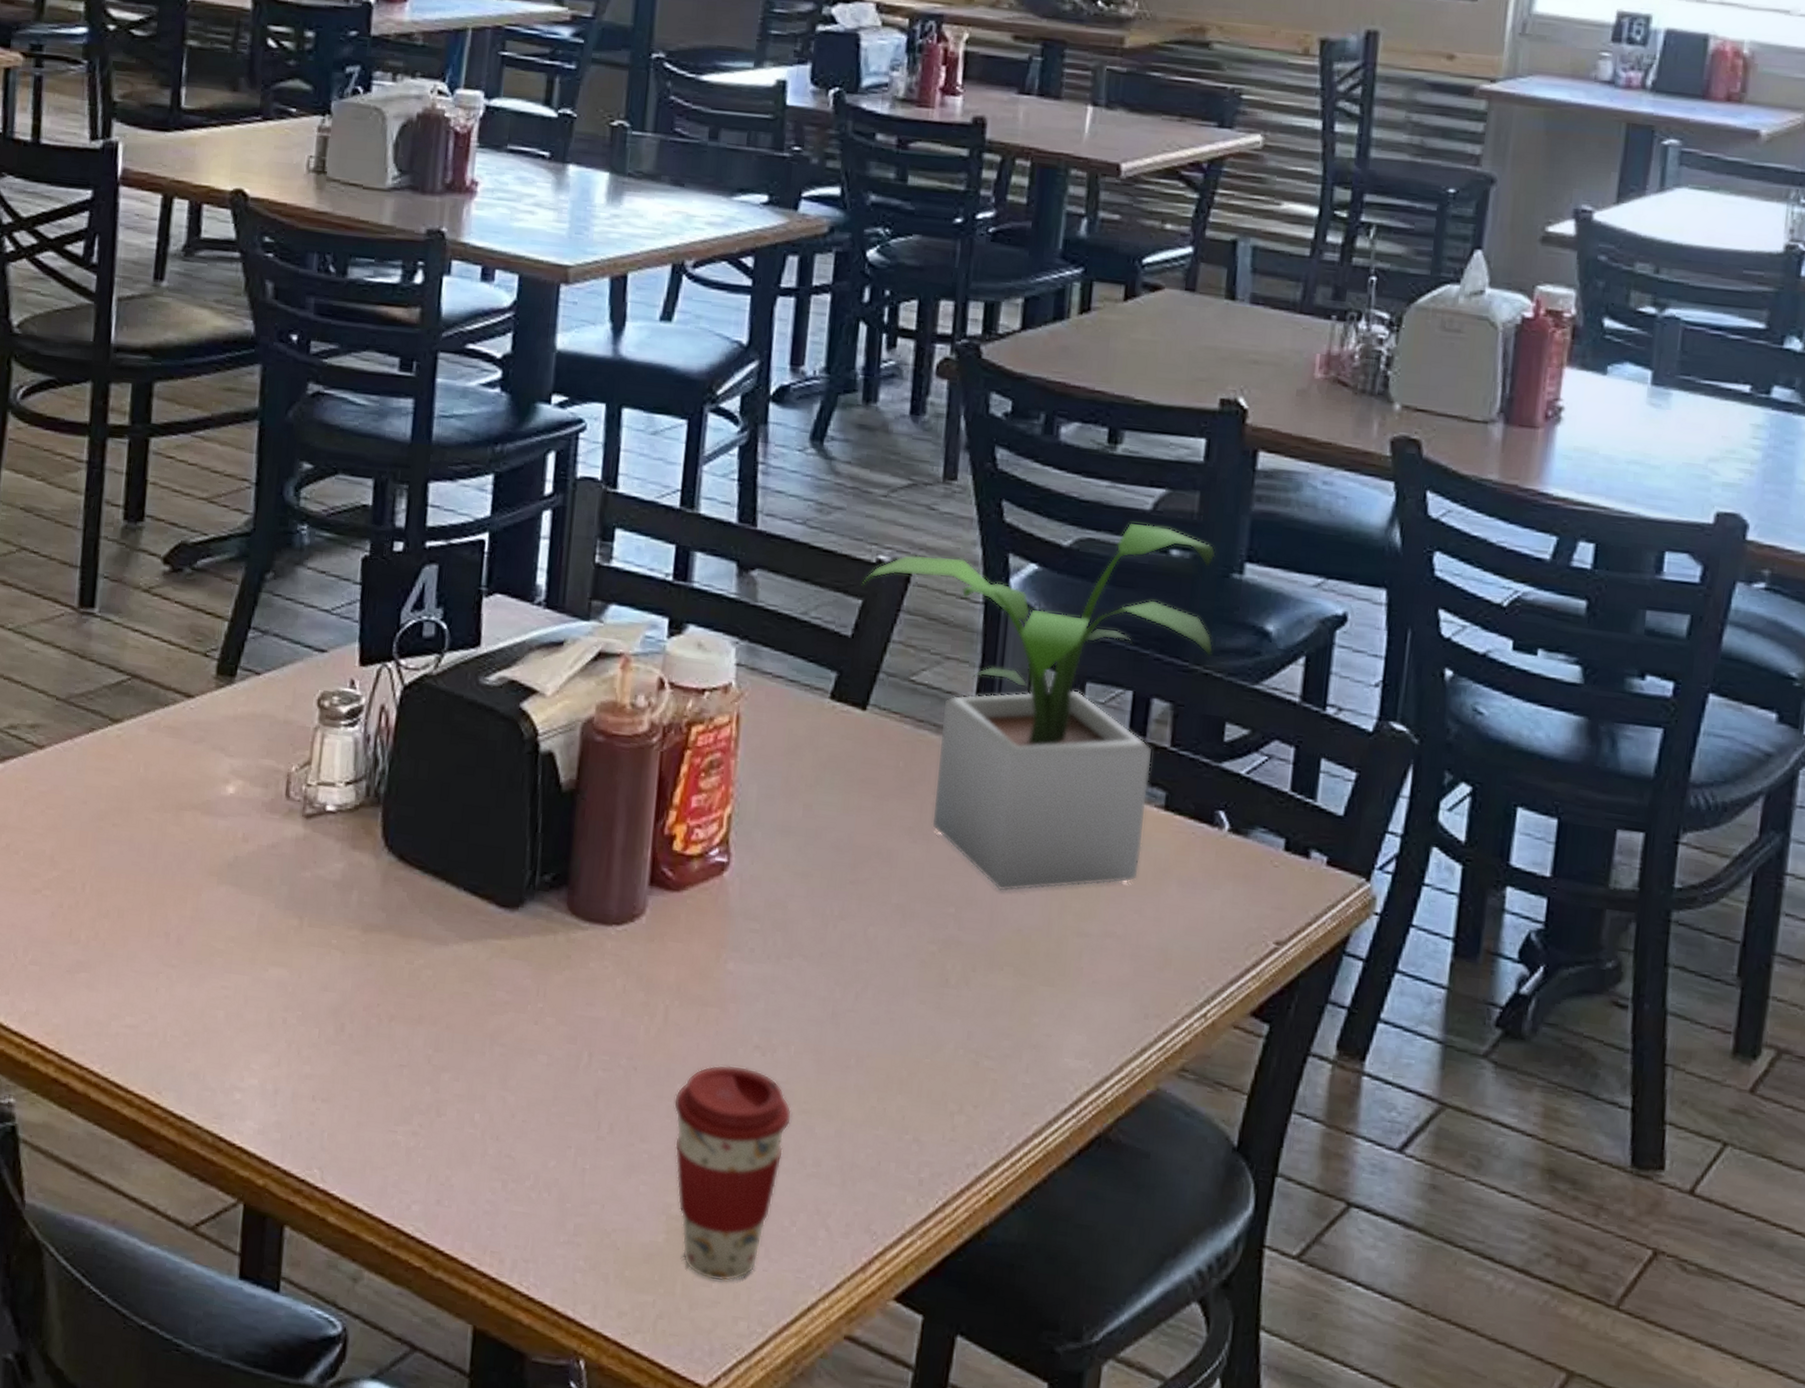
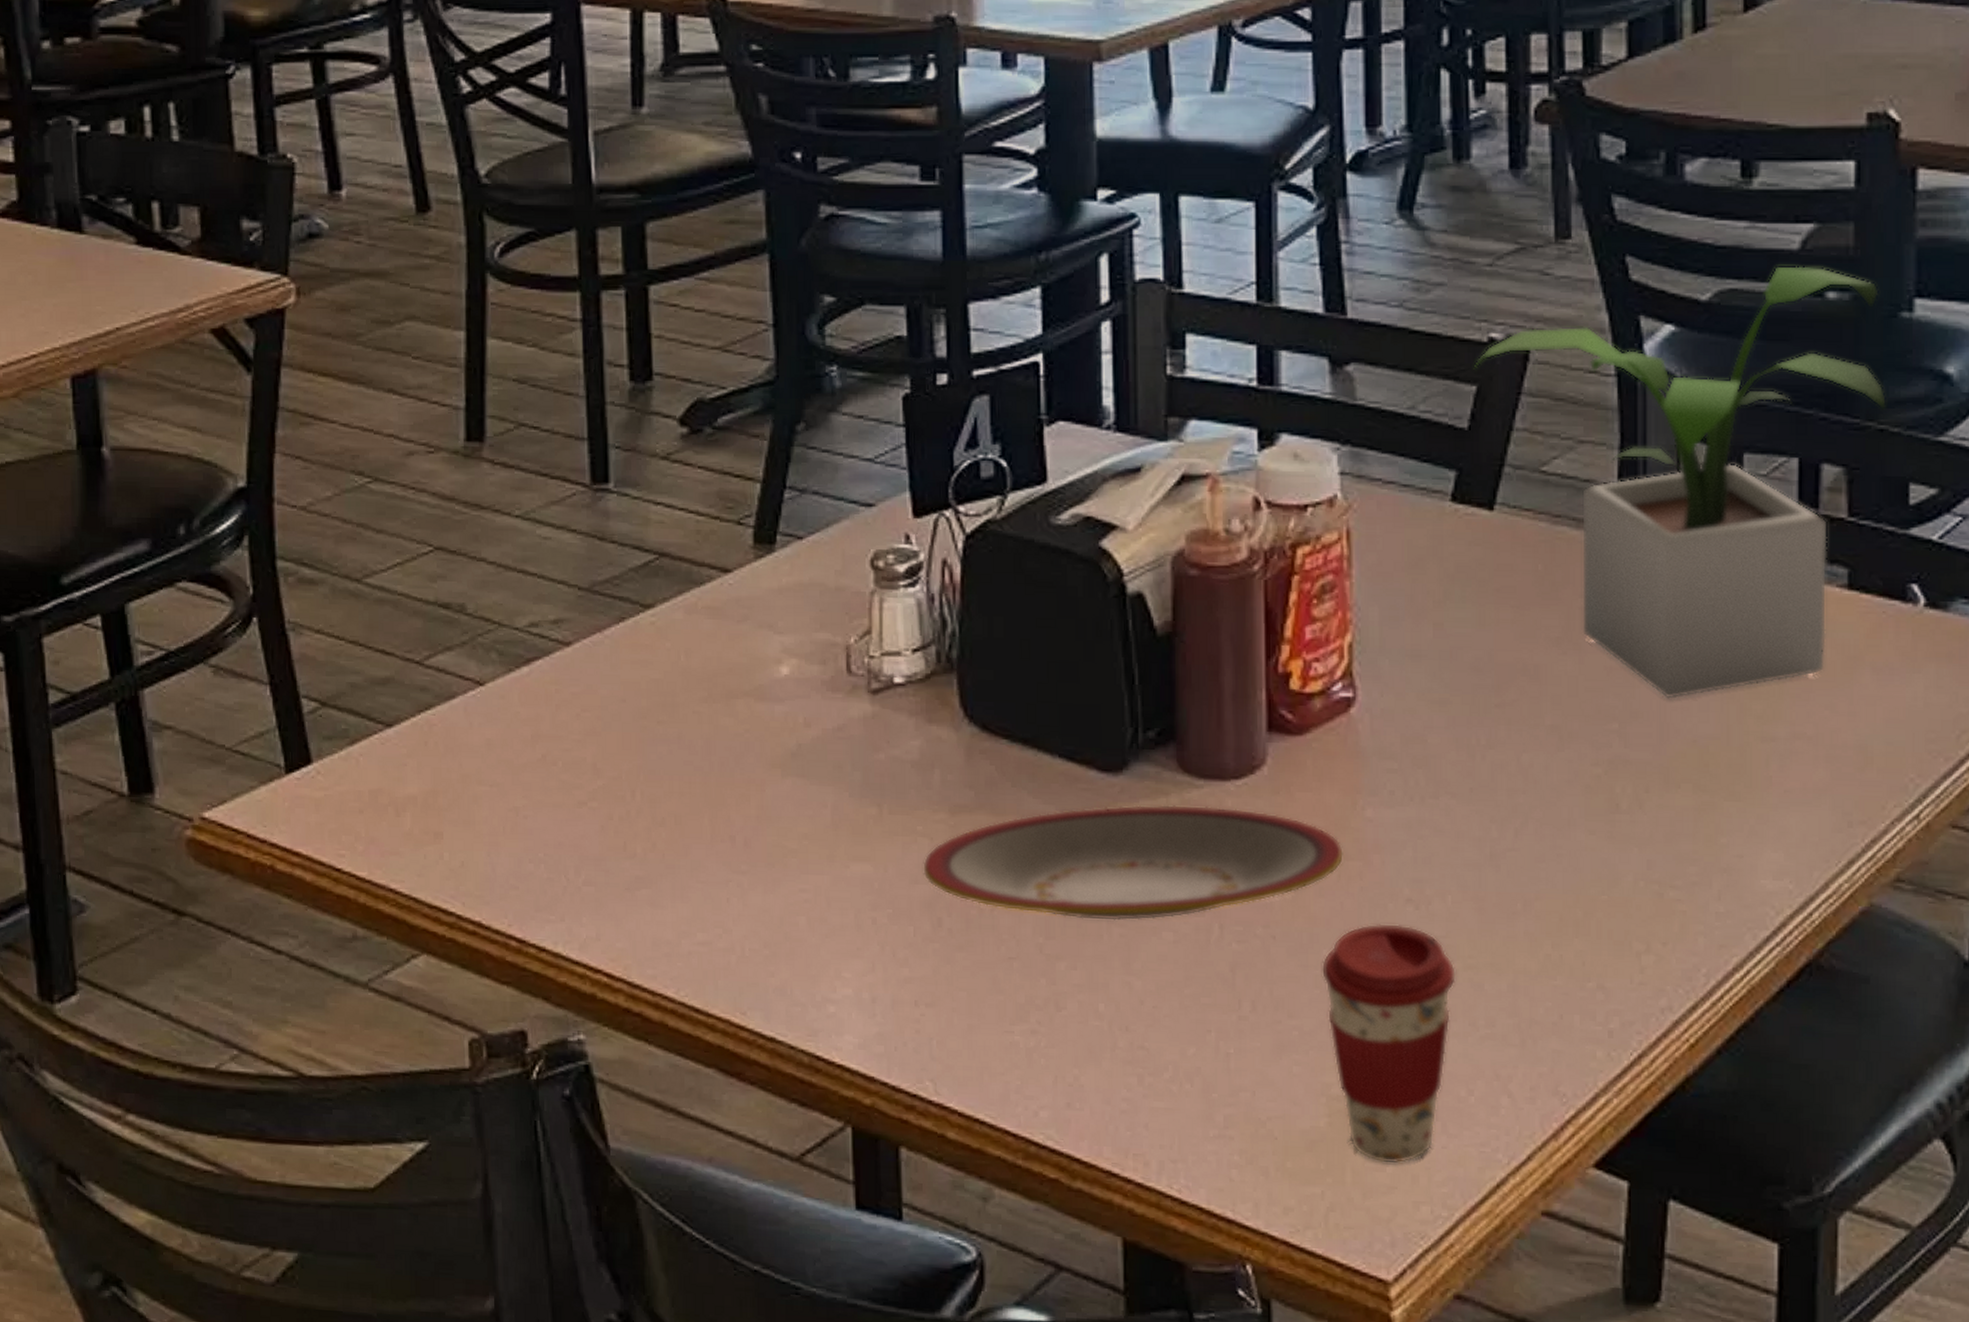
plate: none [332,937,705,1044] -> present [922,804,1345,921]

